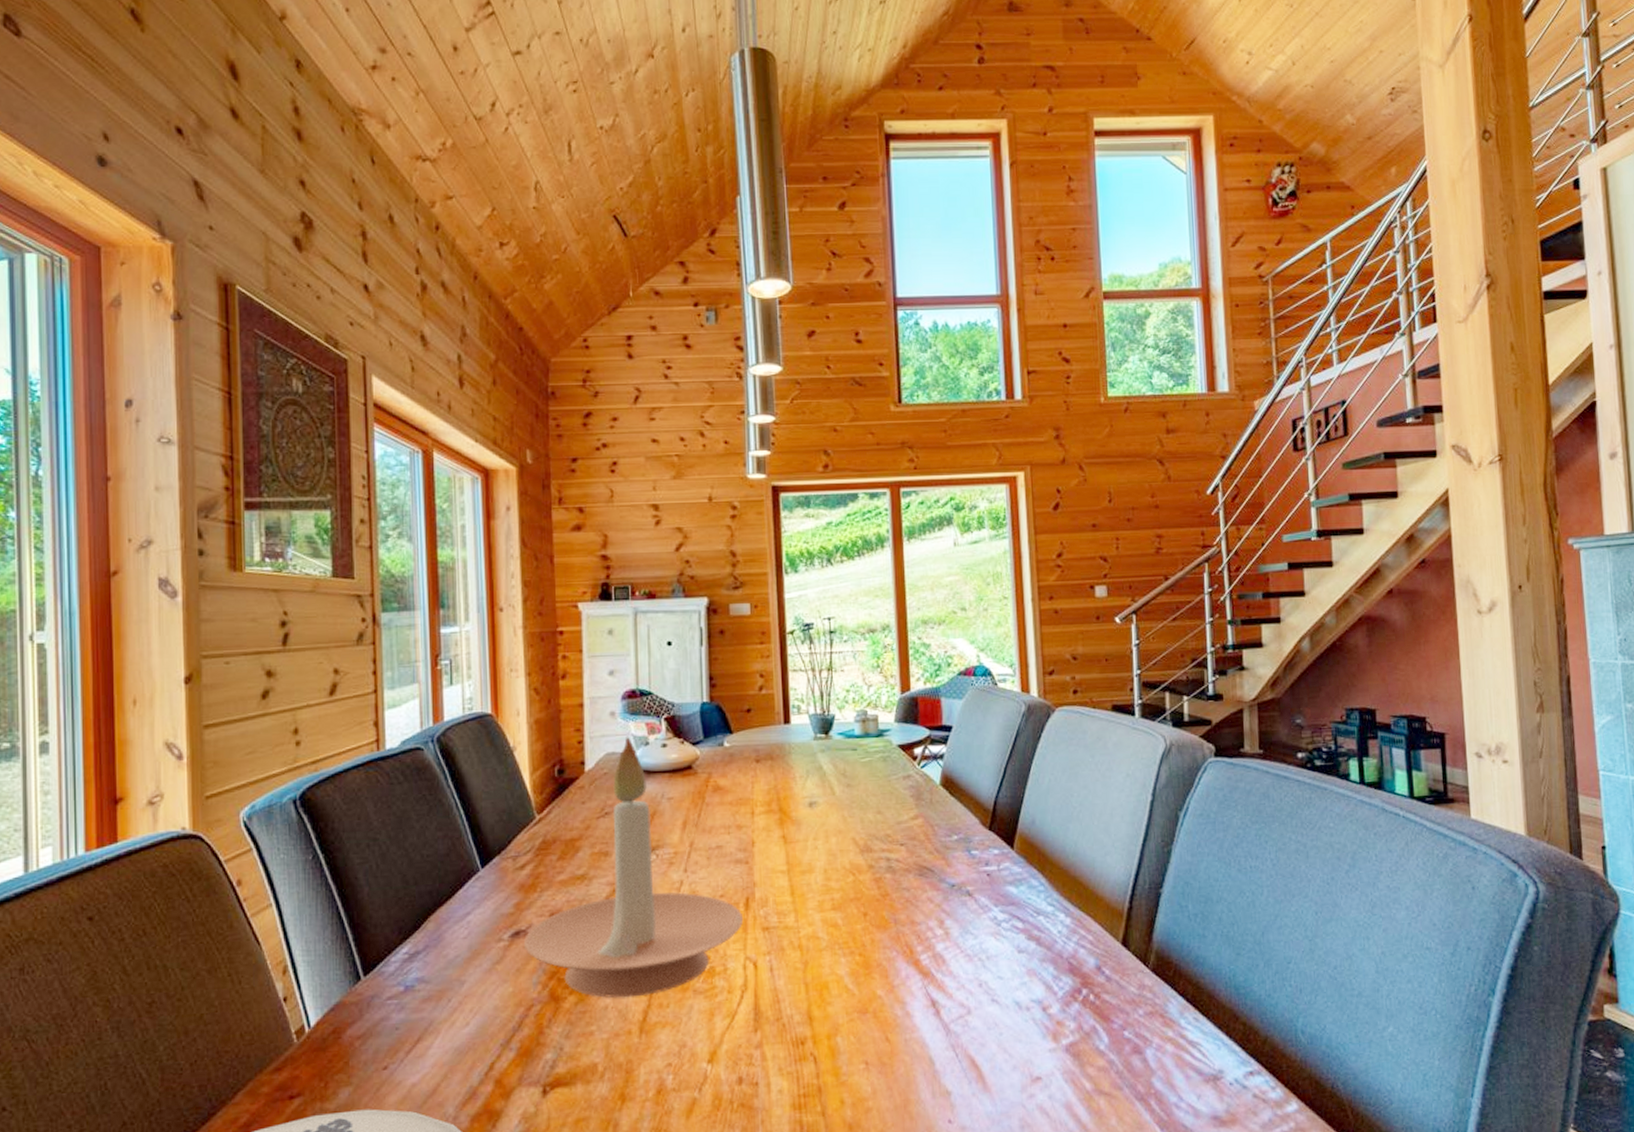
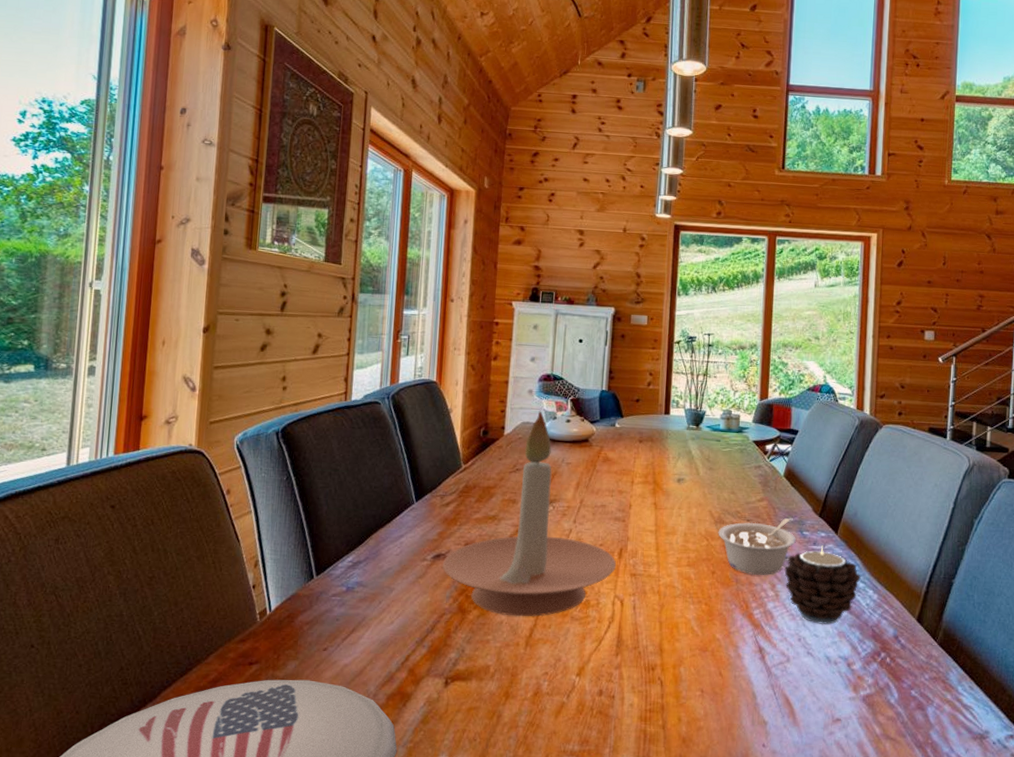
legume: none [866,836,963,912] -> present [718,518,796,576]
candle: none [953,865,1048,963] -> present [784,545,861,625]

